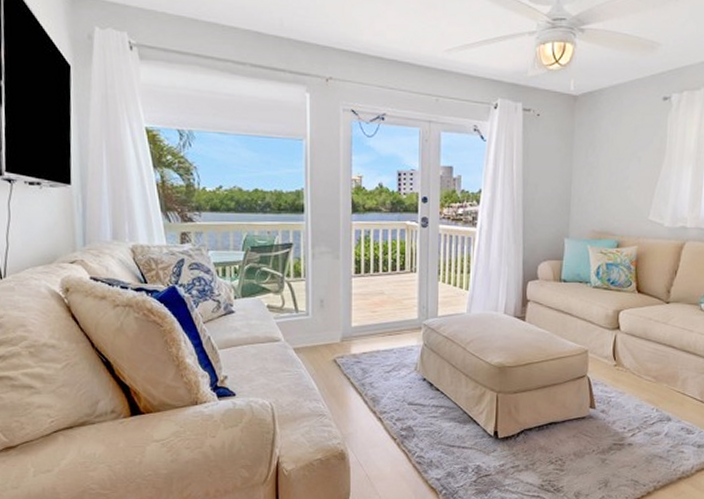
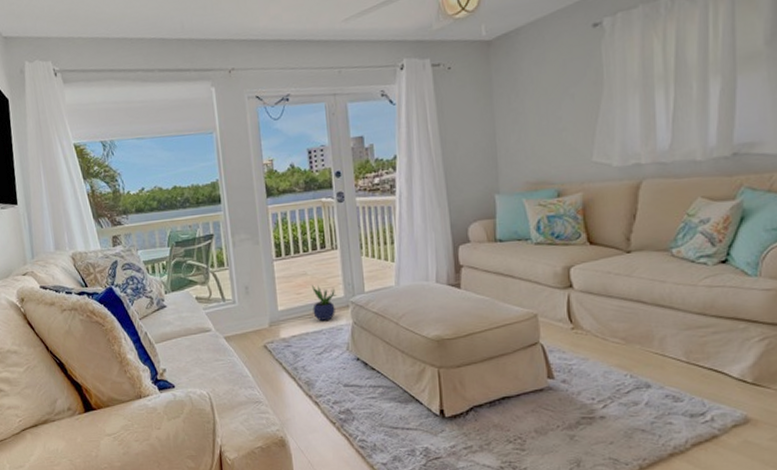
potted plant: none [386,304,411,340] -> present [312,284,337,321]

